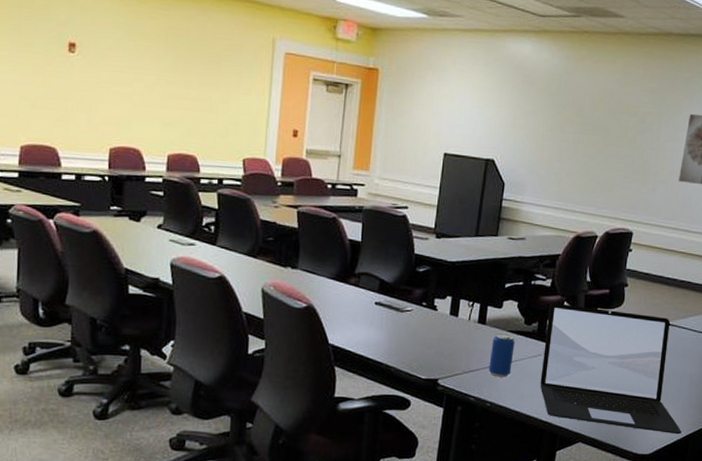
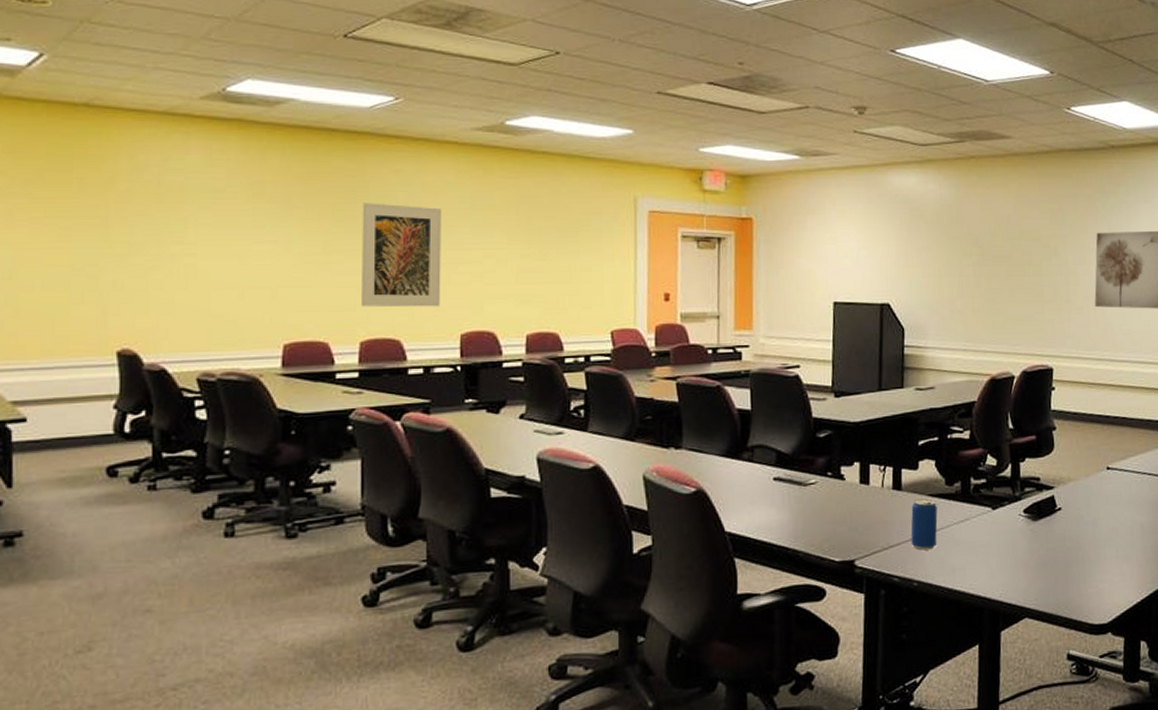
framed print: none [22,19,98,122] -> present [360,203,441,307]
laptop: present [540,303,682,435] -> none [971,457,1141,596]

